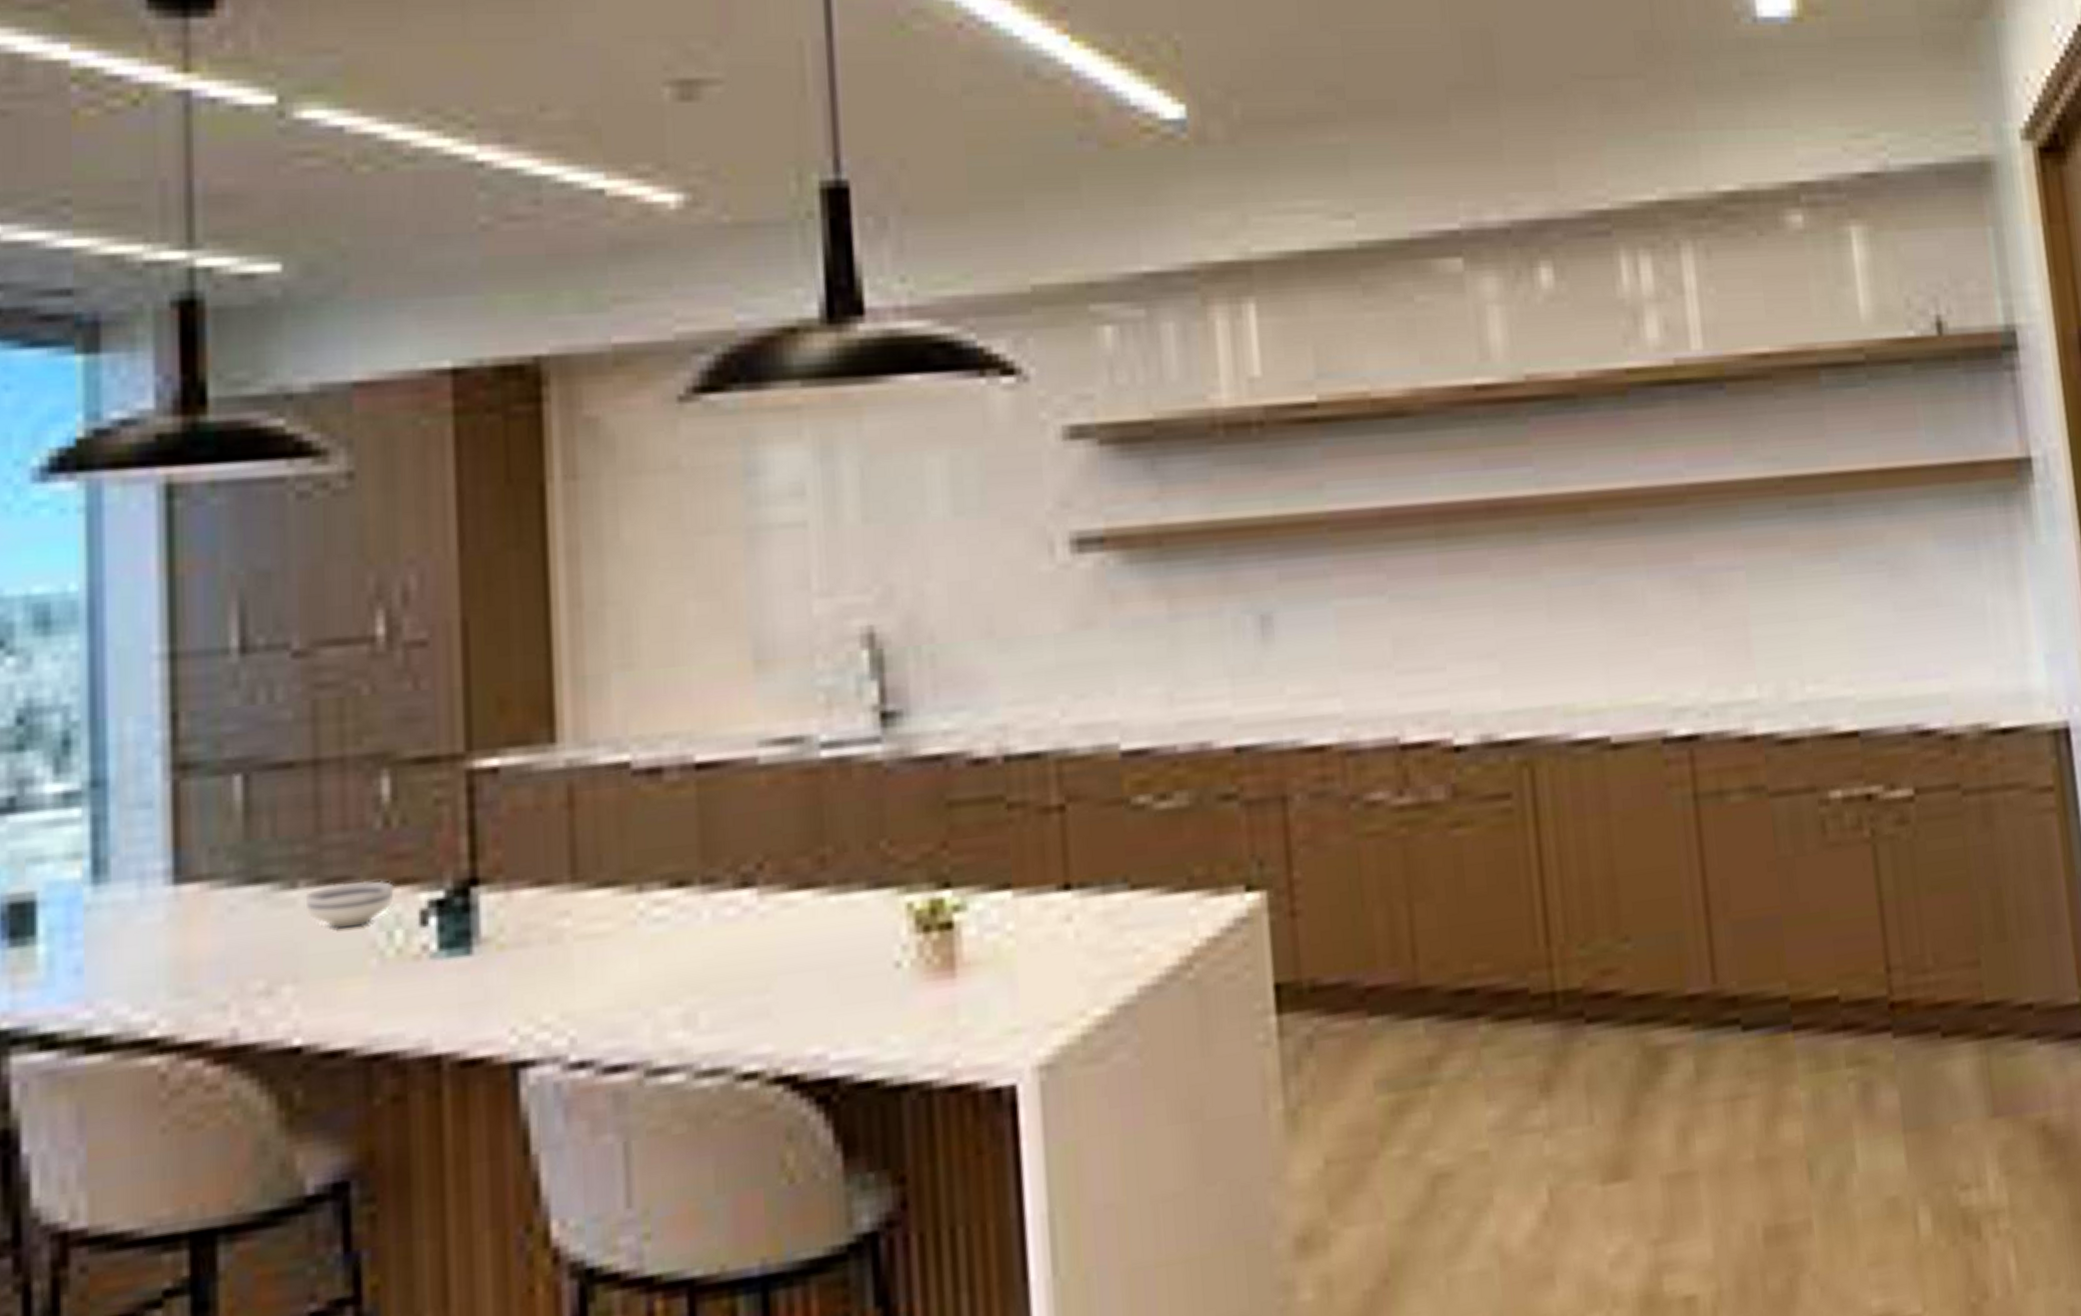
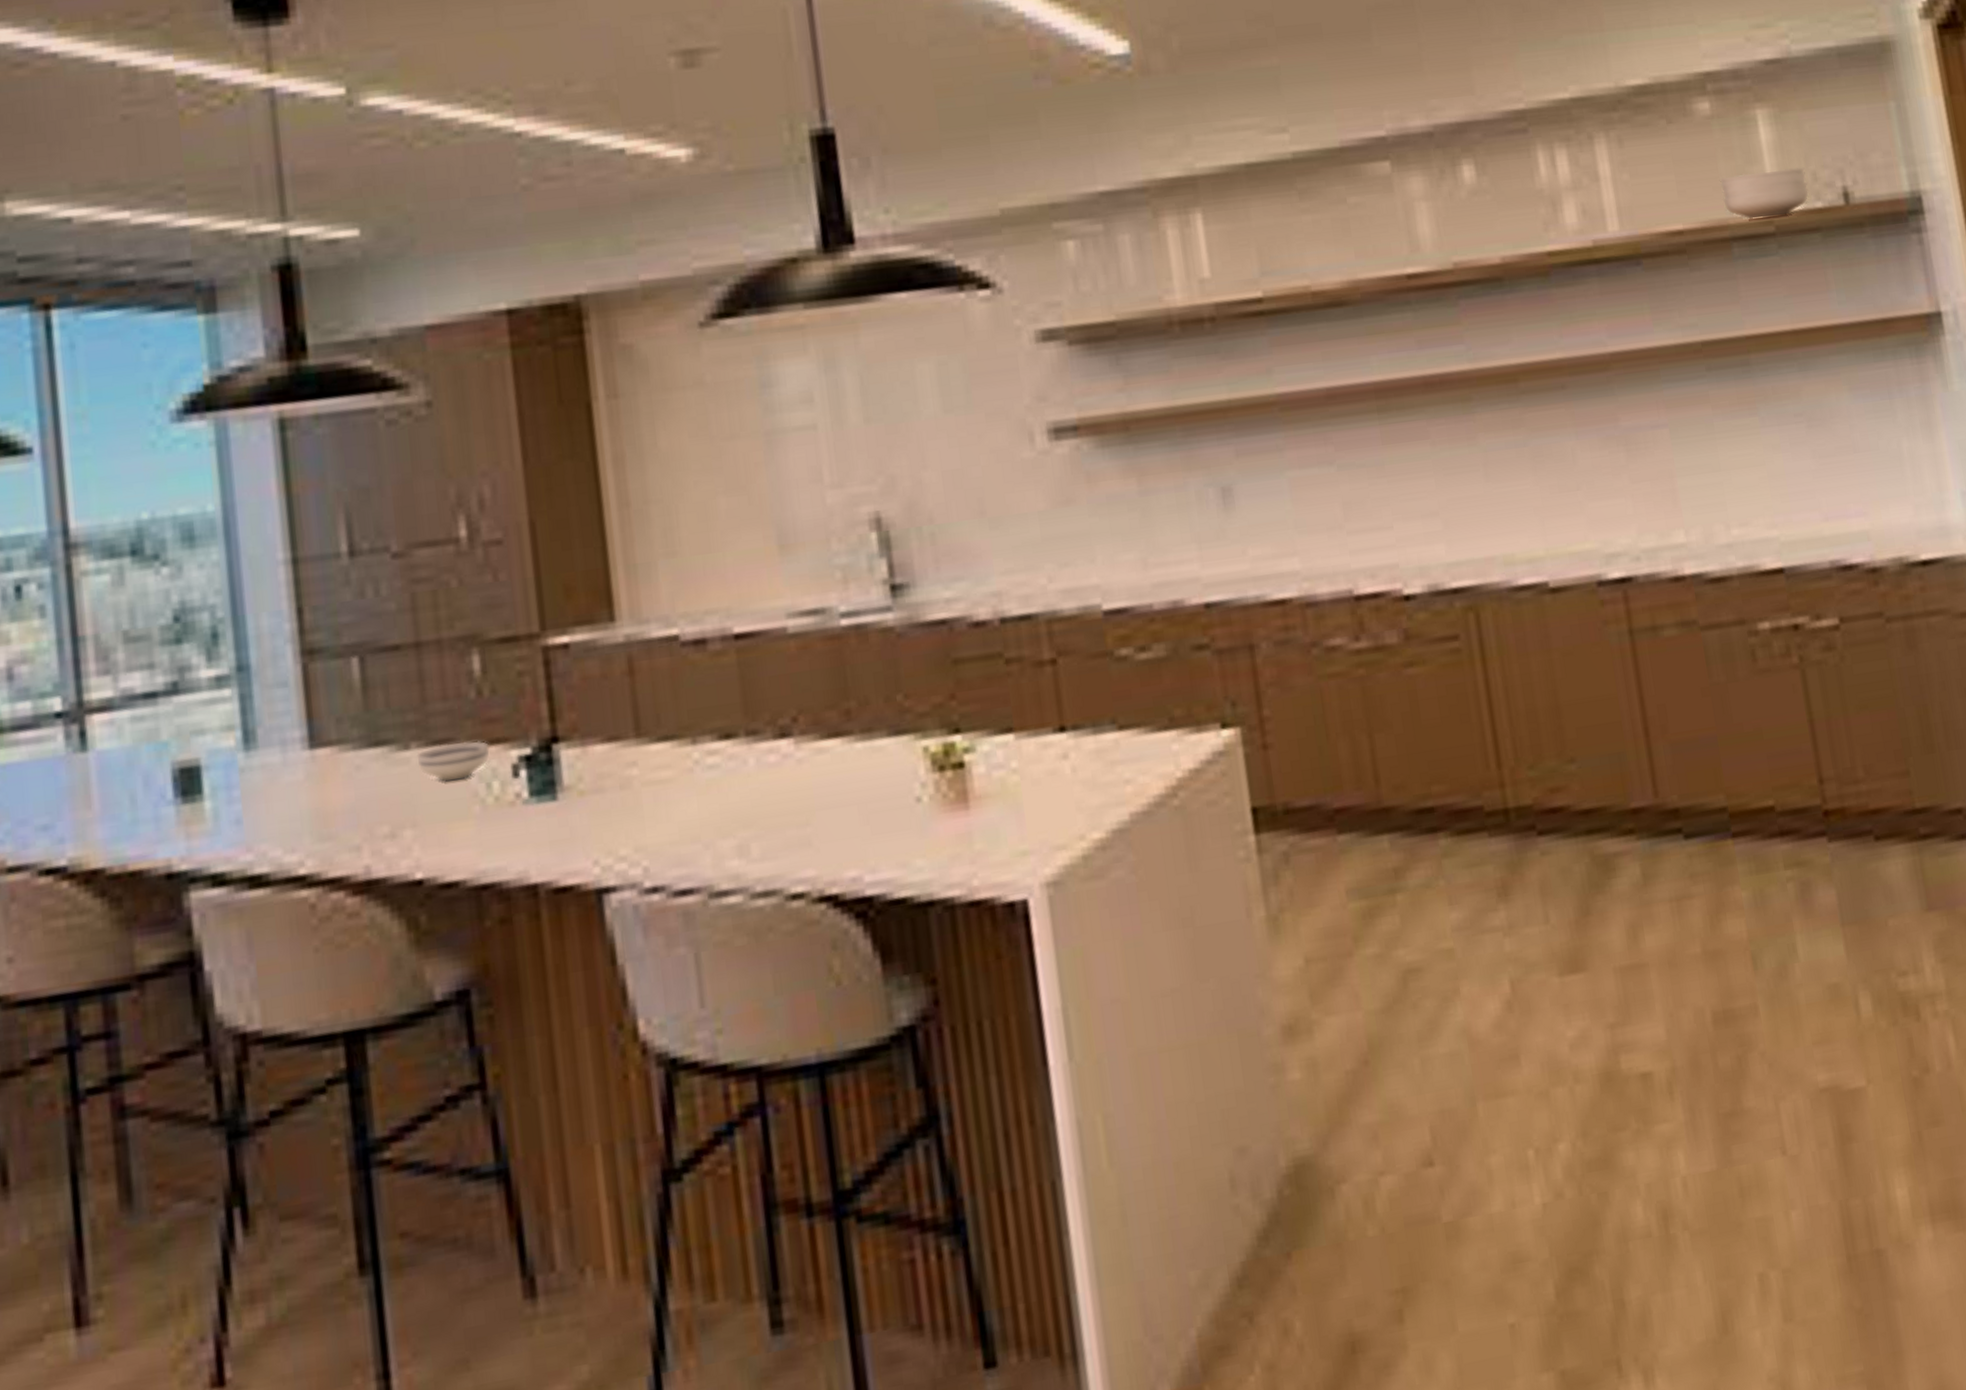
bowl: none [1809,292,1901,345] -> present [1719,167,1808,219]

